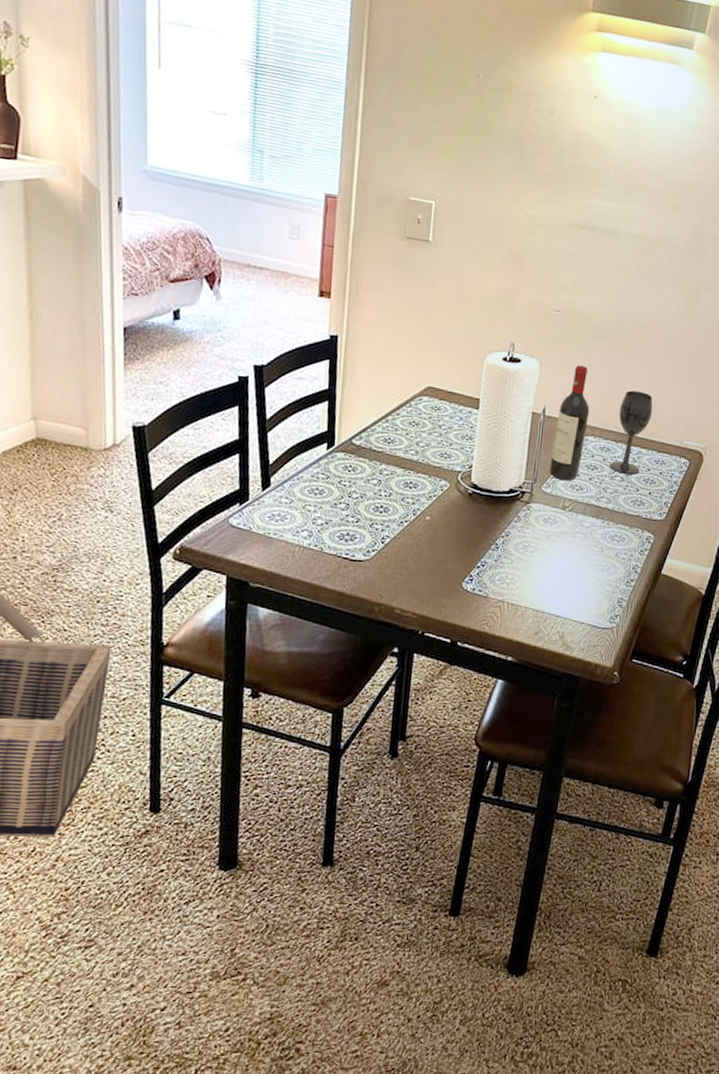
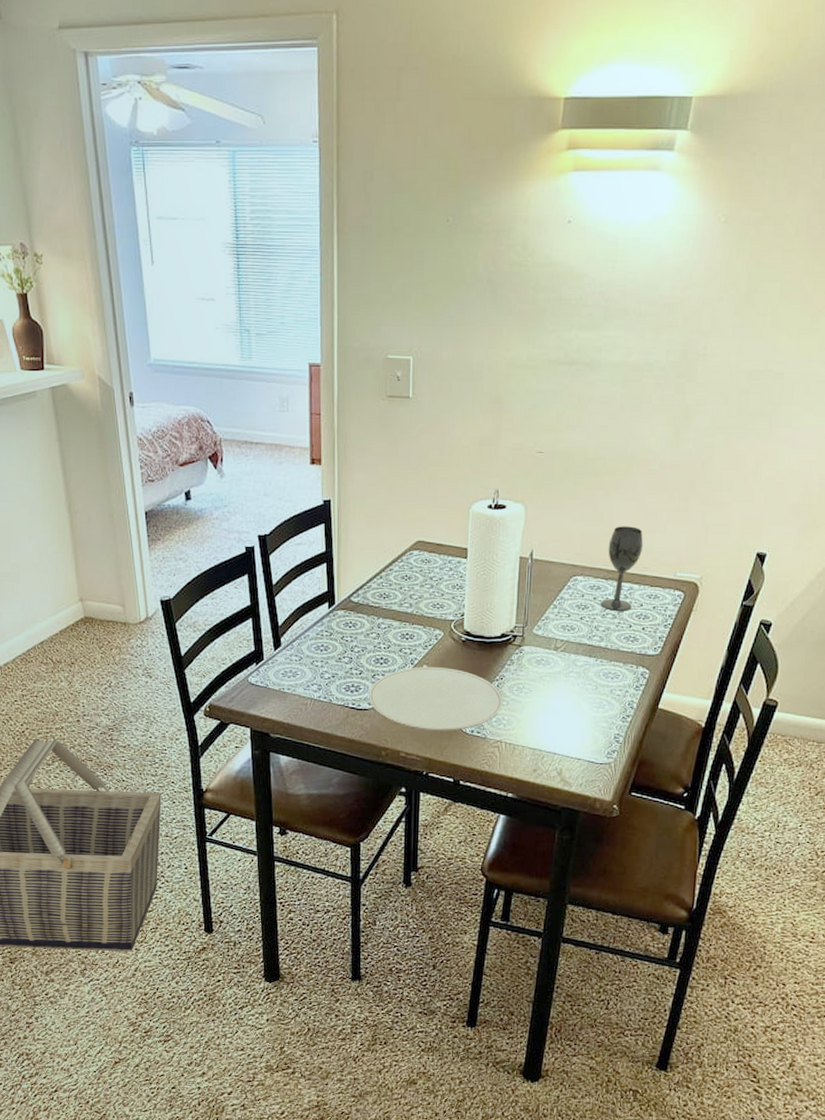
plate: none [364,518,508,588] -> present [369,667,503,731]
wine bottle: present [549,365,590,481] -> none [540,505,578,622]

